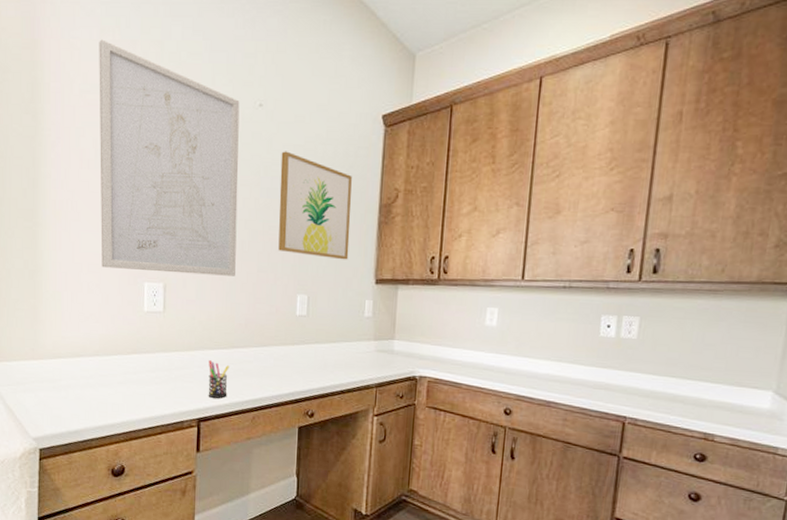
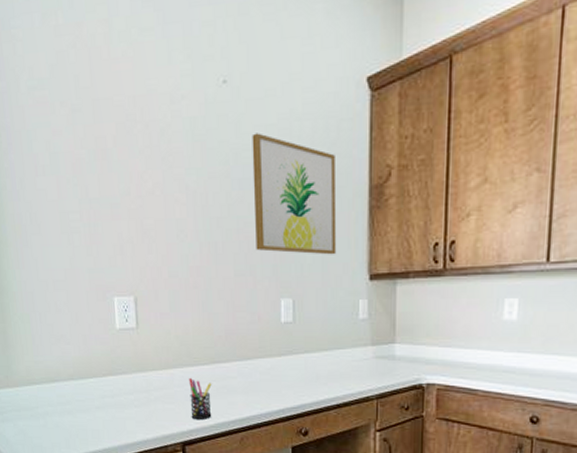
wall art: present [99,39,240,276] -> none [41,25,210,284]

